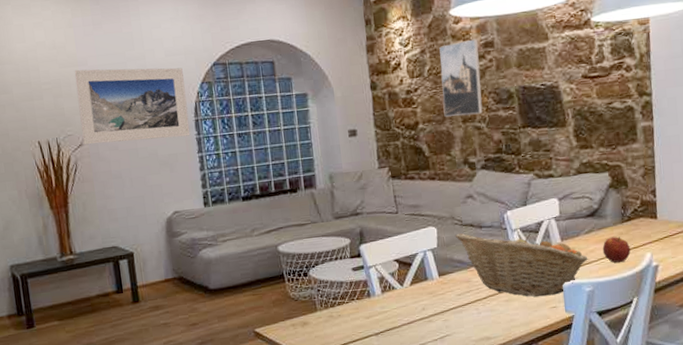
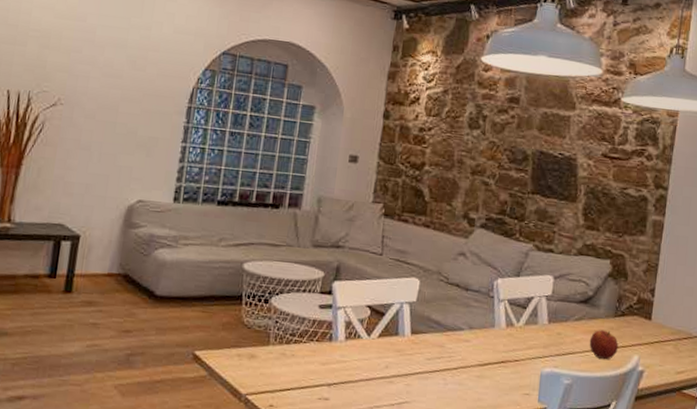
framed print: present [74,67,191,145] -> none [58,23,190,122]
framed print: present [439,39,483,117] -> none [453,90,504,170]
fruit basket: present [454,232,588,297] -> none [437,291,573,381]

